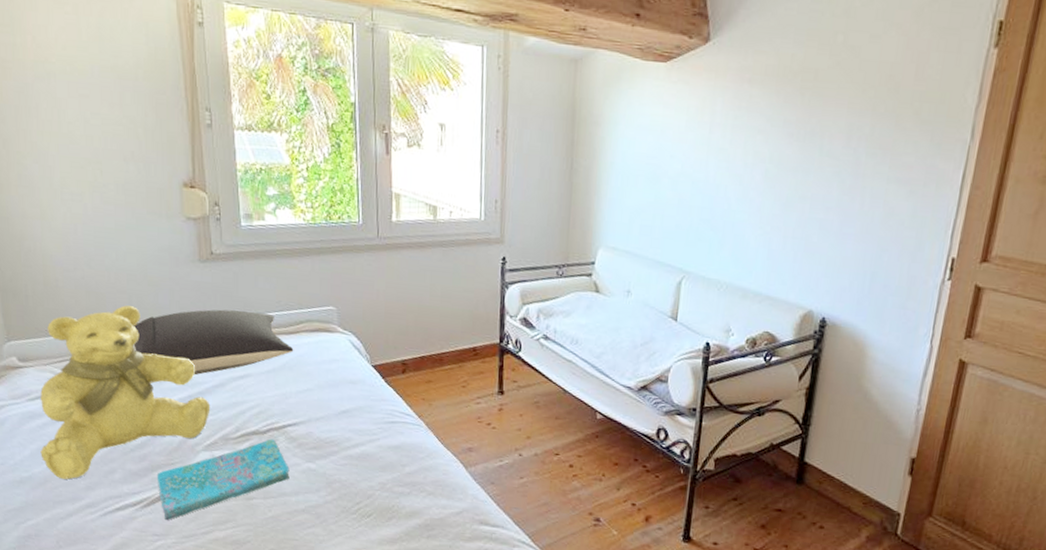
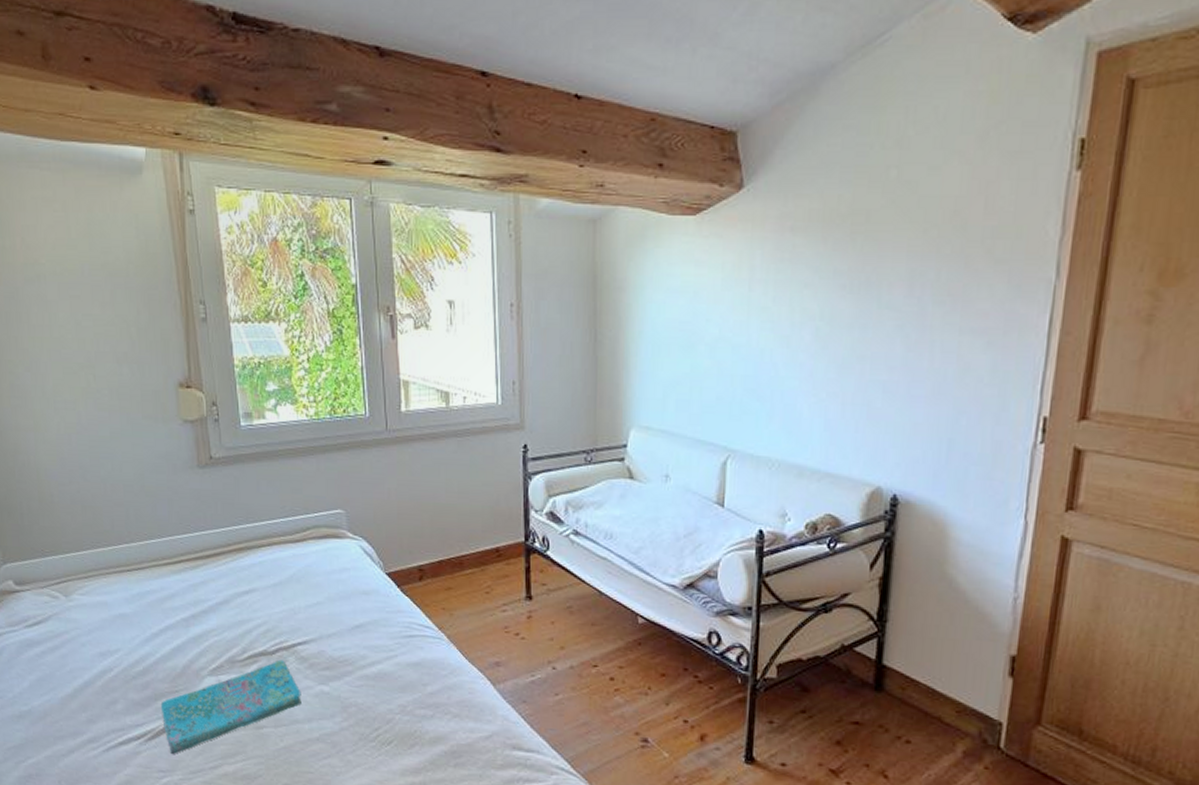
teddy bear: present [40,305,211,480] -> none [38,519,215,712]
pillow: present [133,309,294,375] -> none [131,518,301,593]

